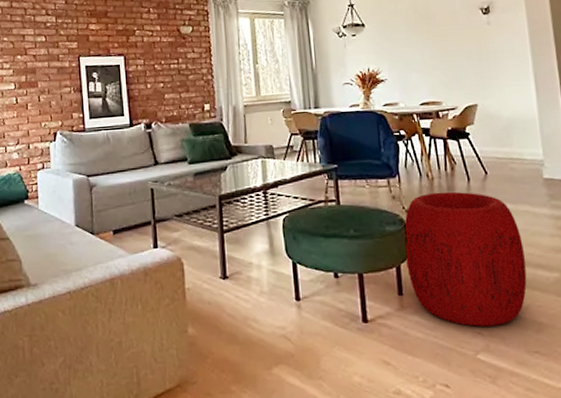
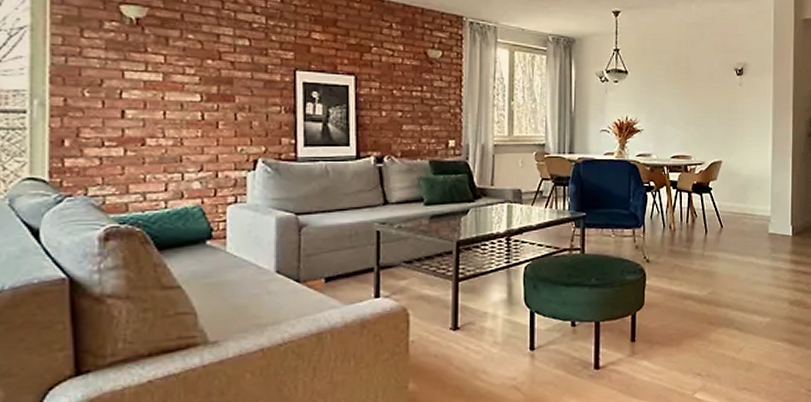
pouf: present [403,191,527,327] -> none [642,243,745,369]

